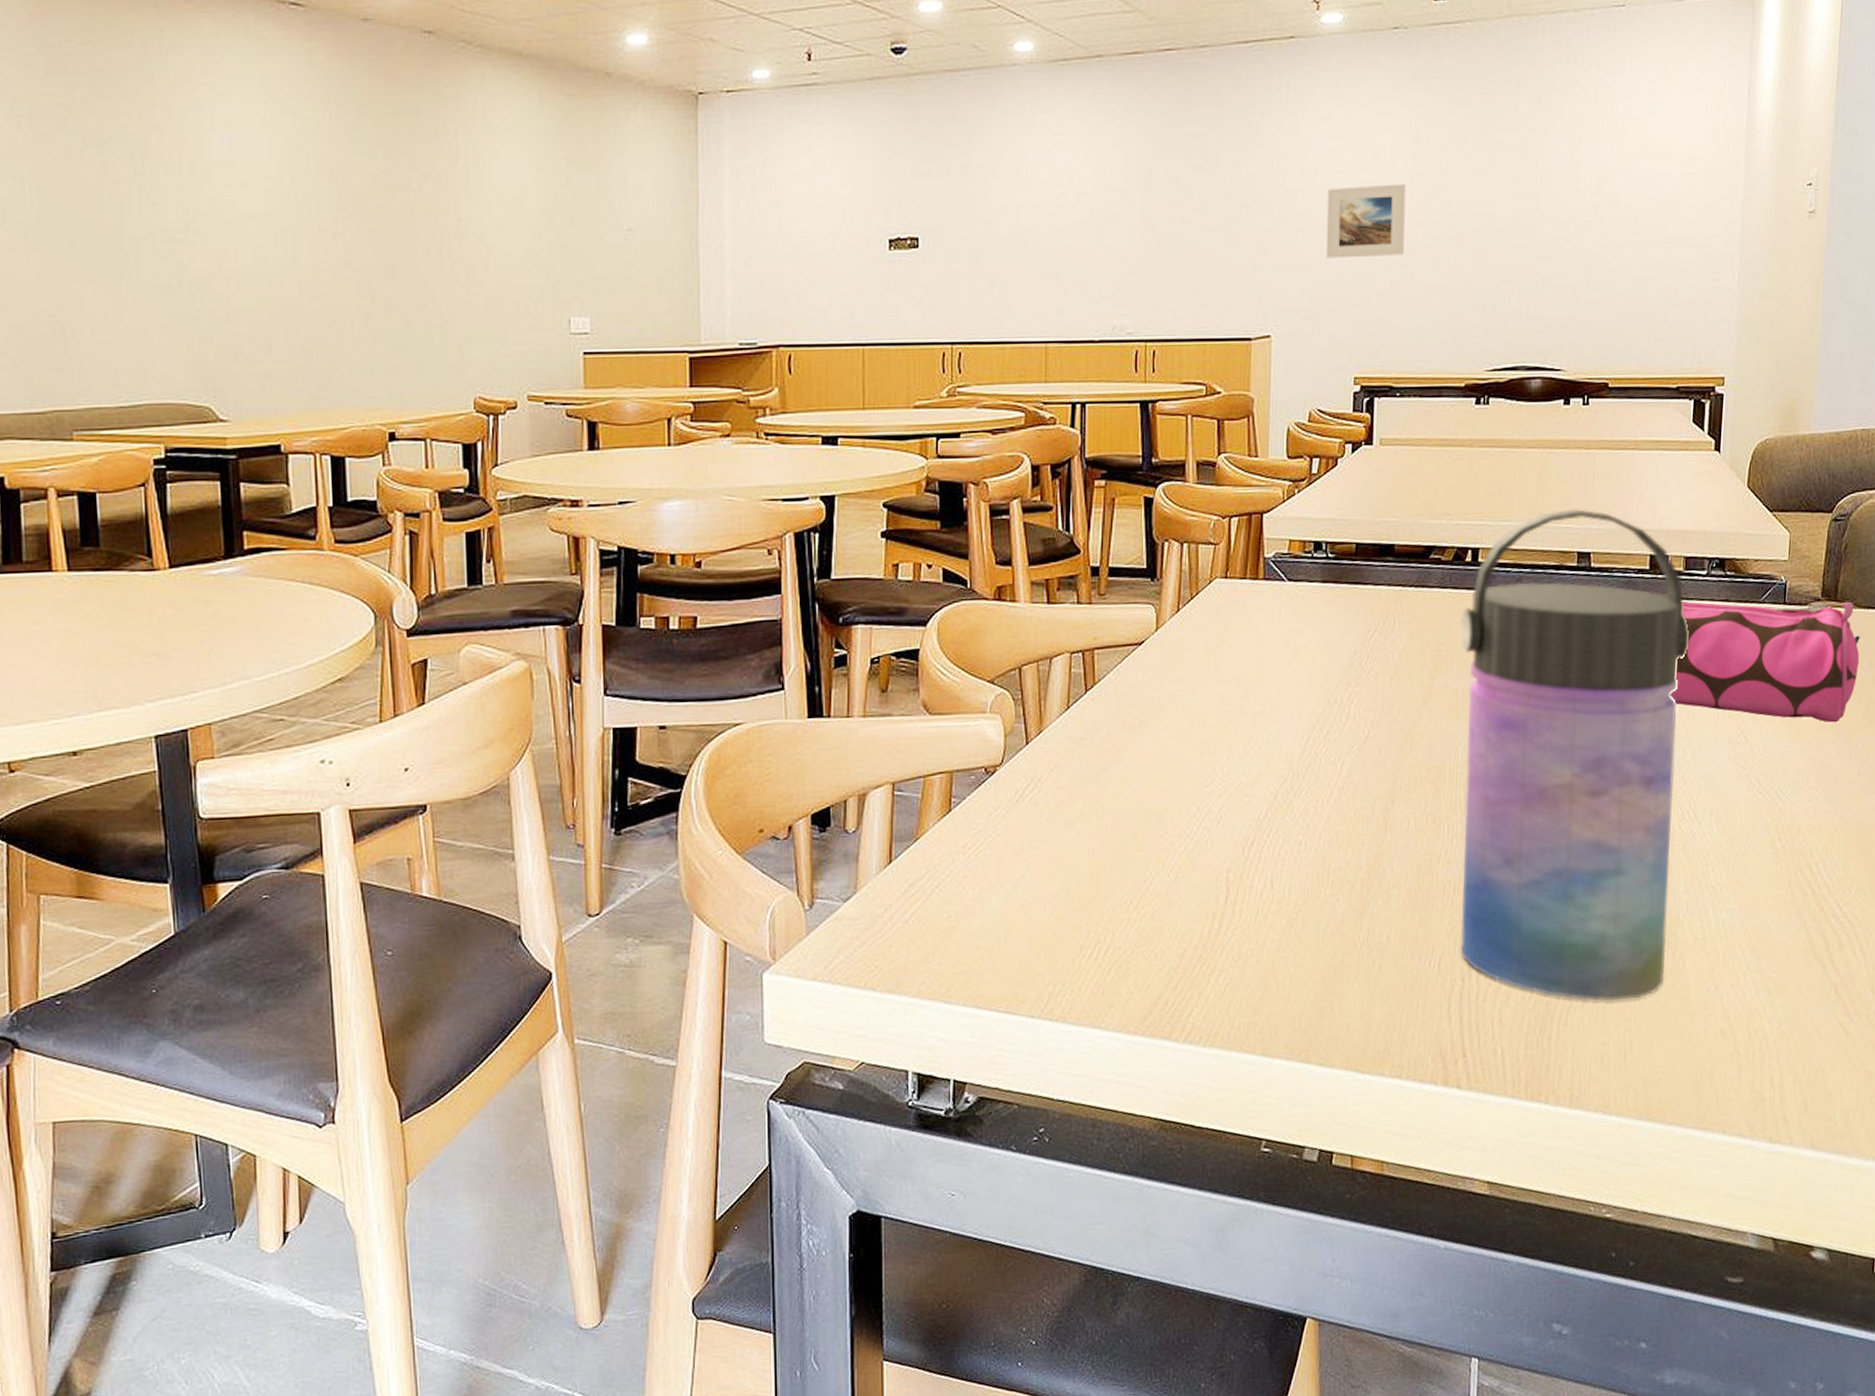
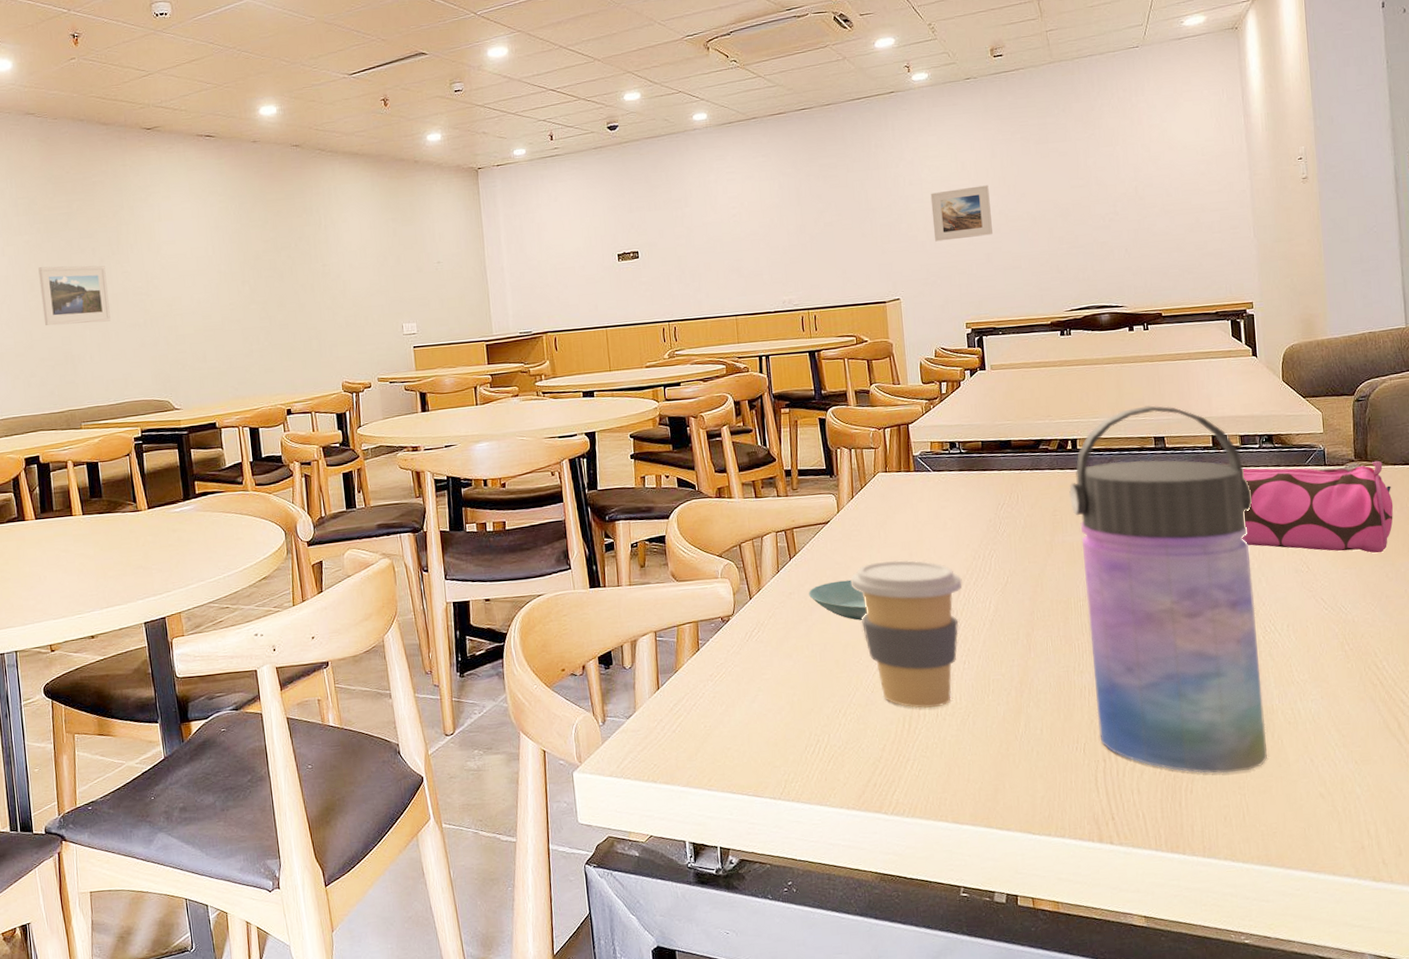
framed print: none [15,186,126,279] -> present [38,265,111,326]
saucer: none [1106,724,1181,780] -> present [809,579,867,621]
coffee cup: none [1163,701,1310,902] -> present [850,560,963,708]

